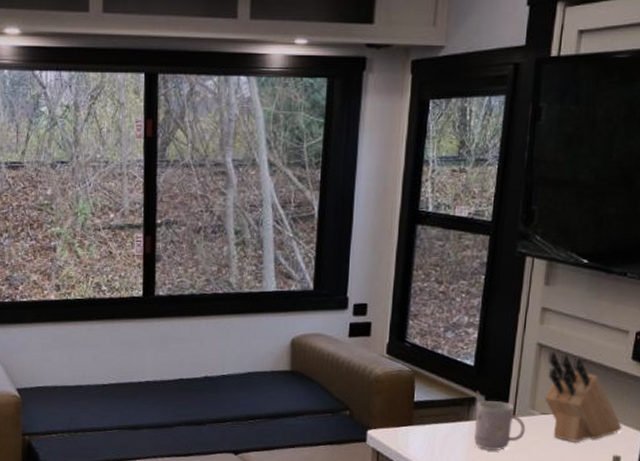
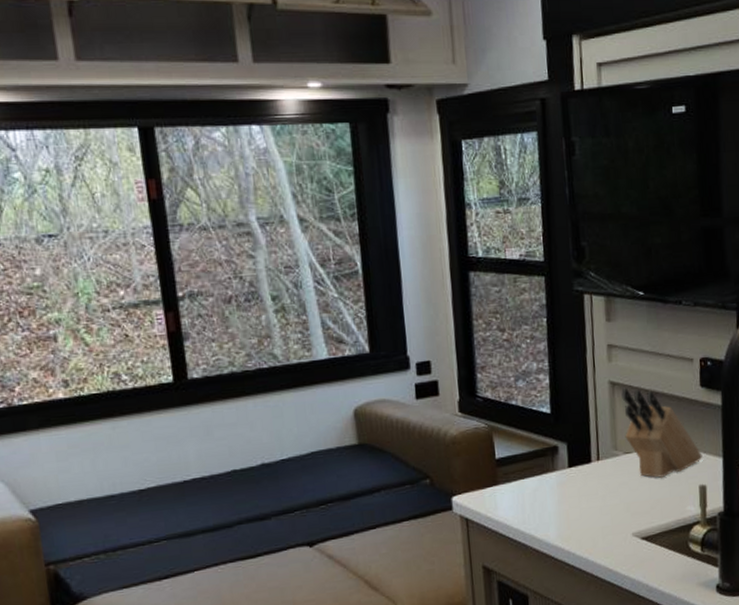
mug: present [473,390,526,451] -> none [557,438,612,500]

